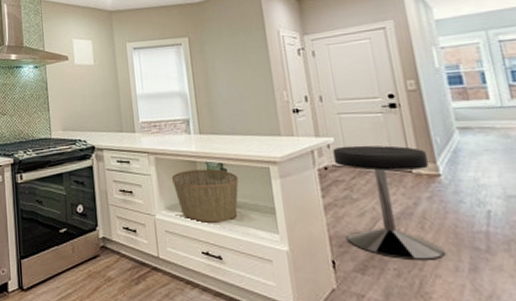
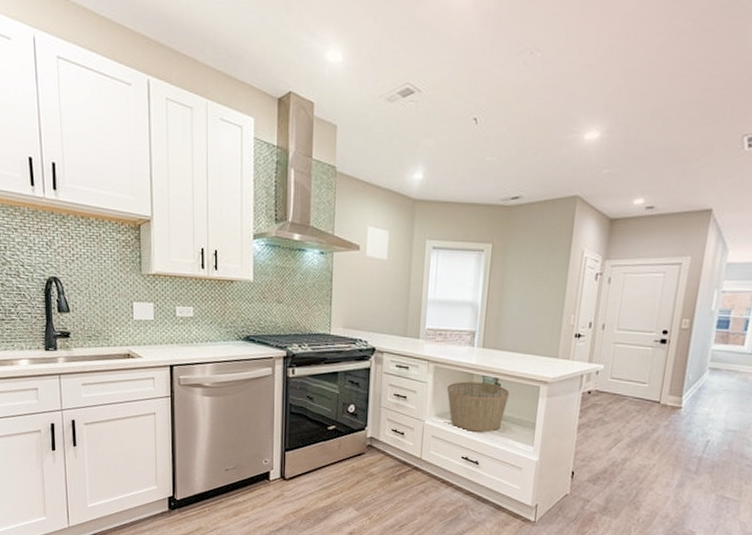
bar stool: present [332,145,445,260] -> none [590,374,677,477]

